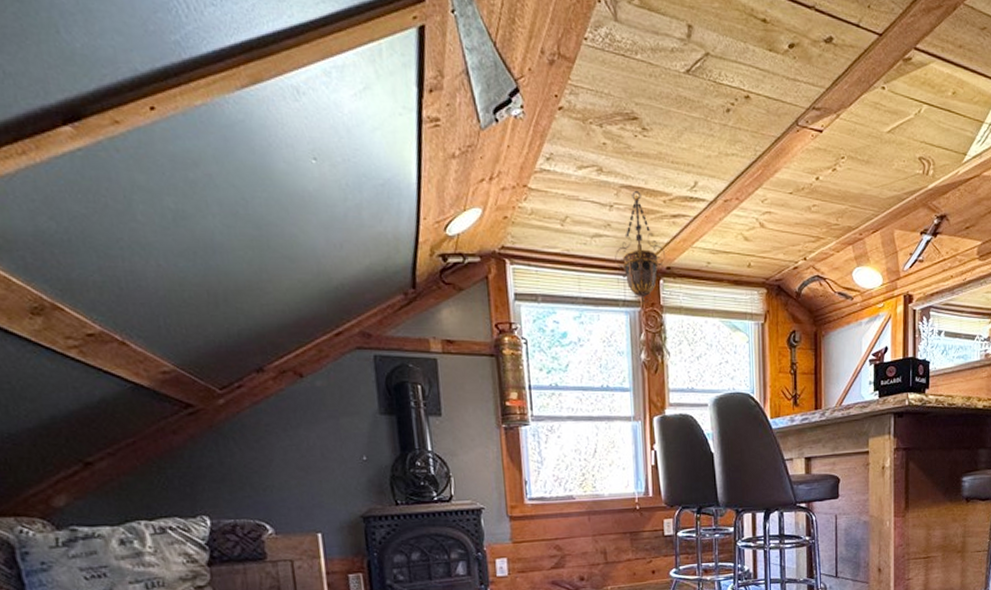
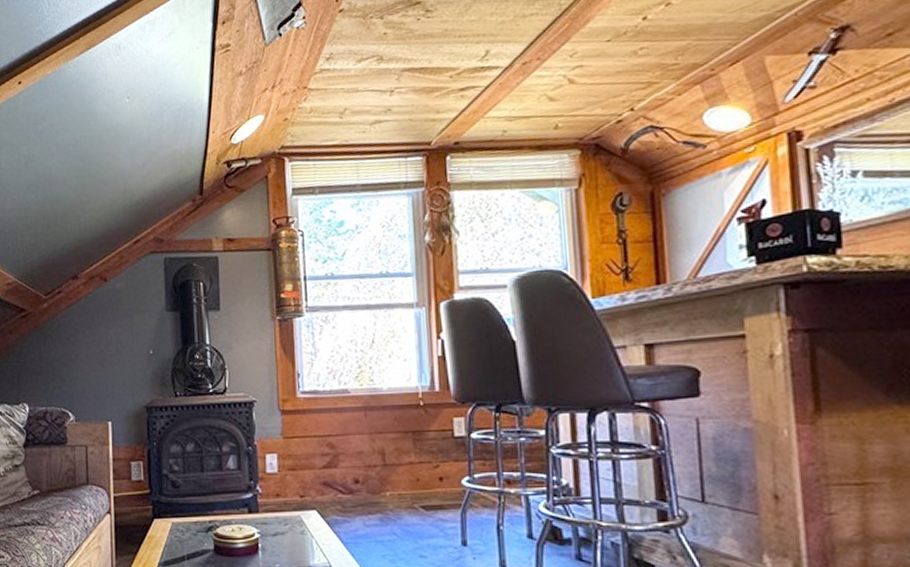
hanging lantern: present [615,191,666,306] -> none [396,72,453,186]

